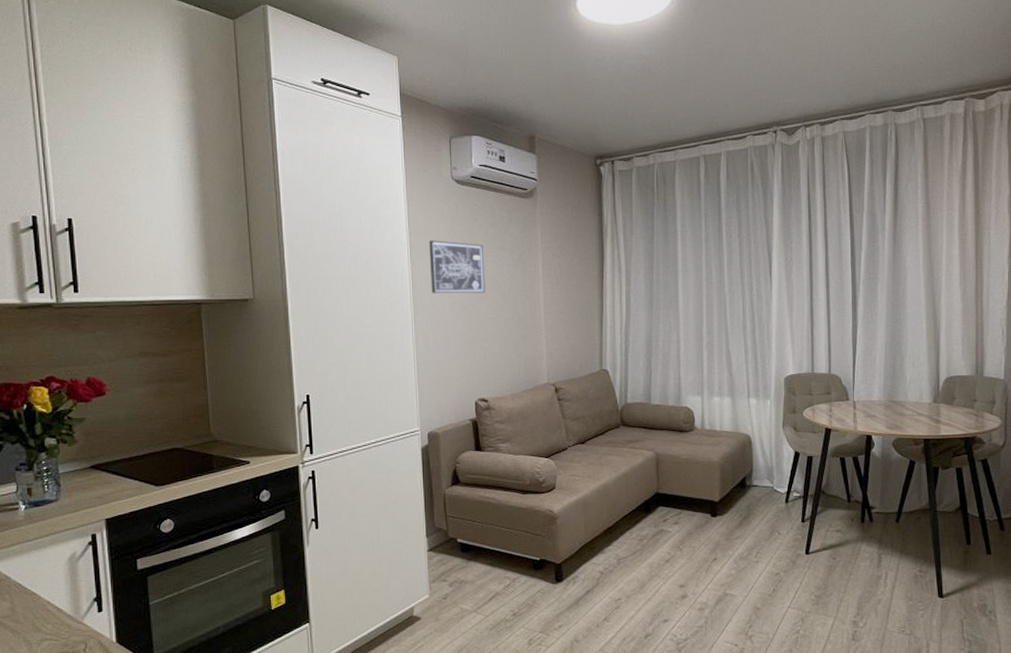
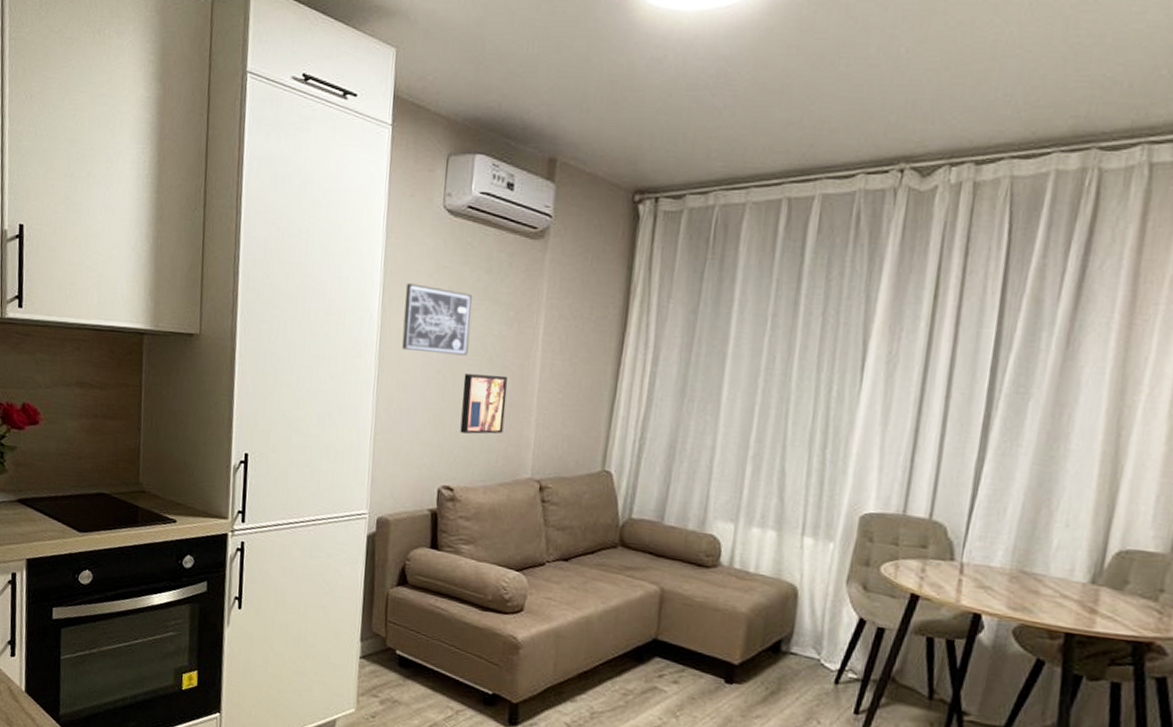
wall art: none [485,305,521,354] -> present [460,374,508,434]

